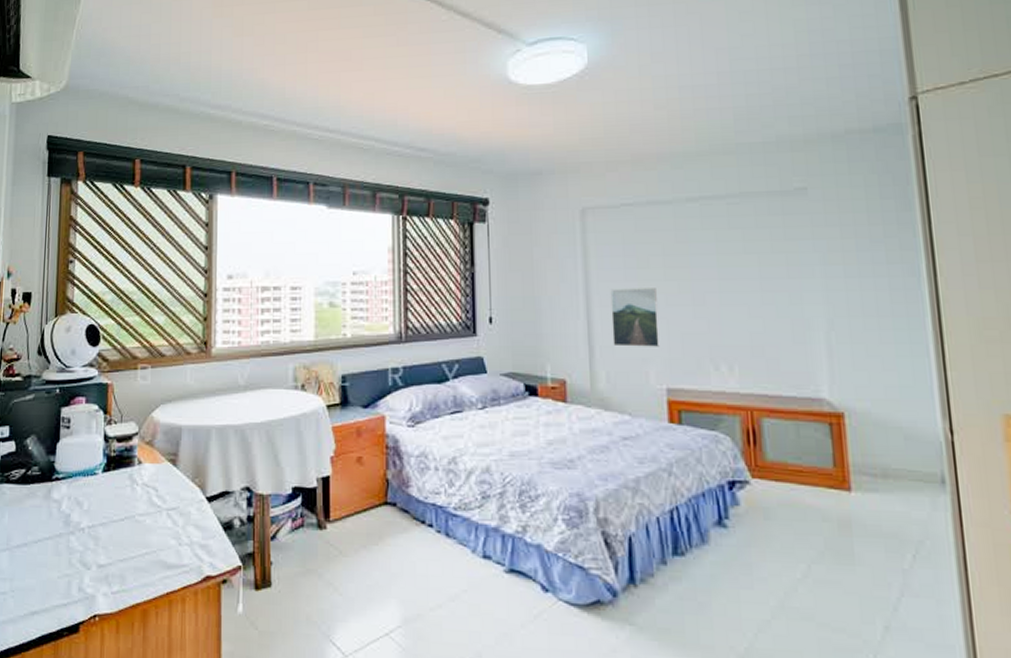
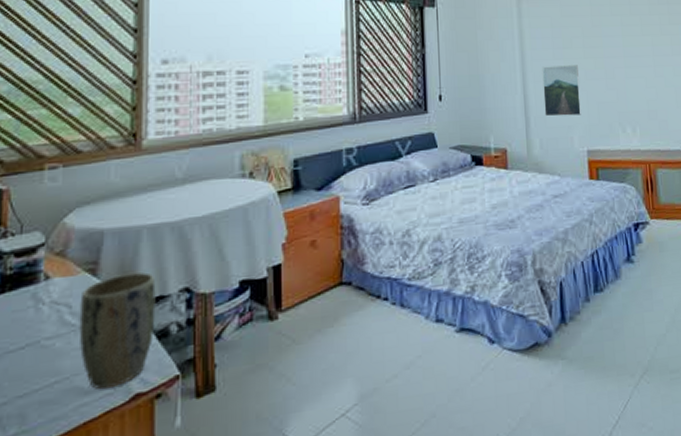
plant pot: none [163,468,223,567] -> present [79,272,156,390]

